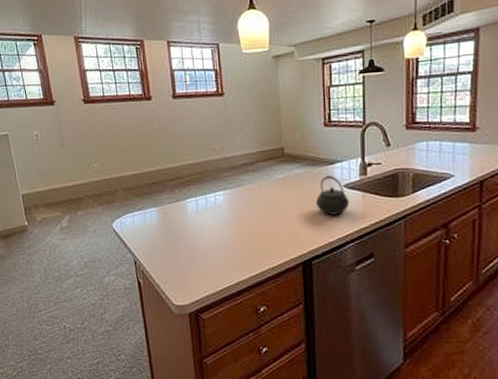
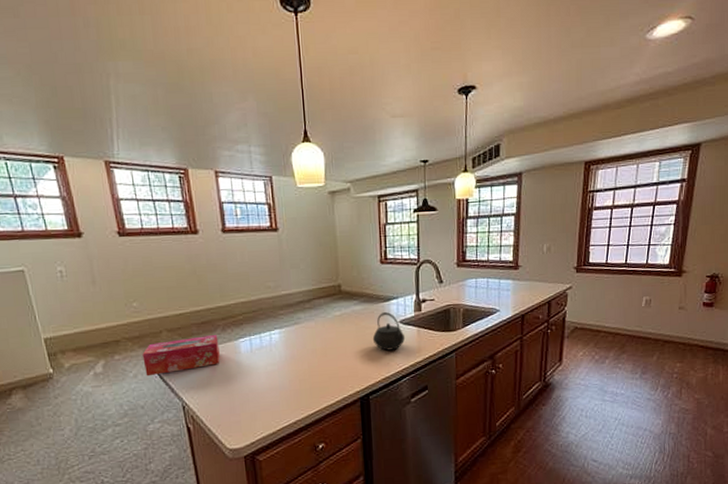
tissue box: none [101,195,169,232] -> present [142,335,220,377]

